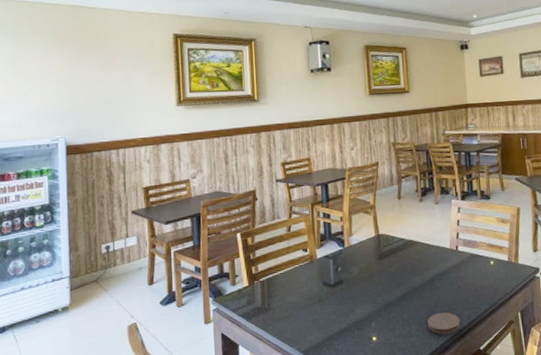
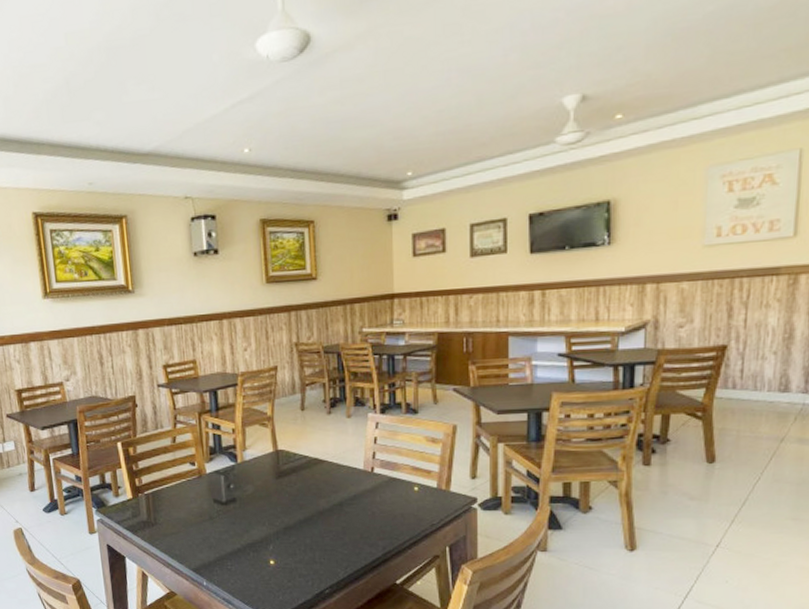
coaster: present [428,312,460,335] -> none [334,541,373,564]

